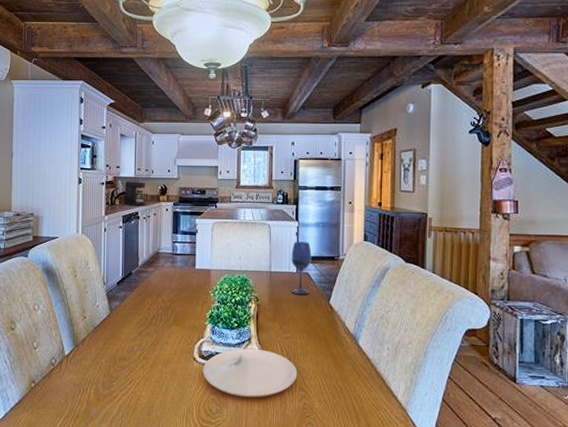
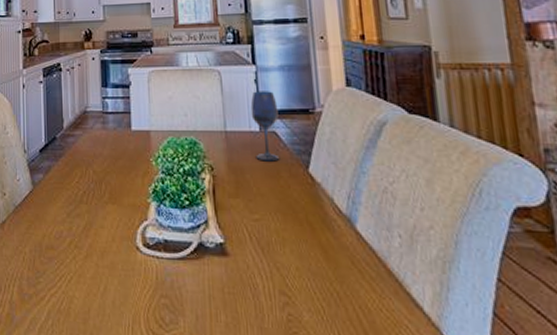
coffee maker: present [123,181,148,206] -> none [43,27,71,56]
plate: present [203,348,298,398] -> none [149,234,275,304]

